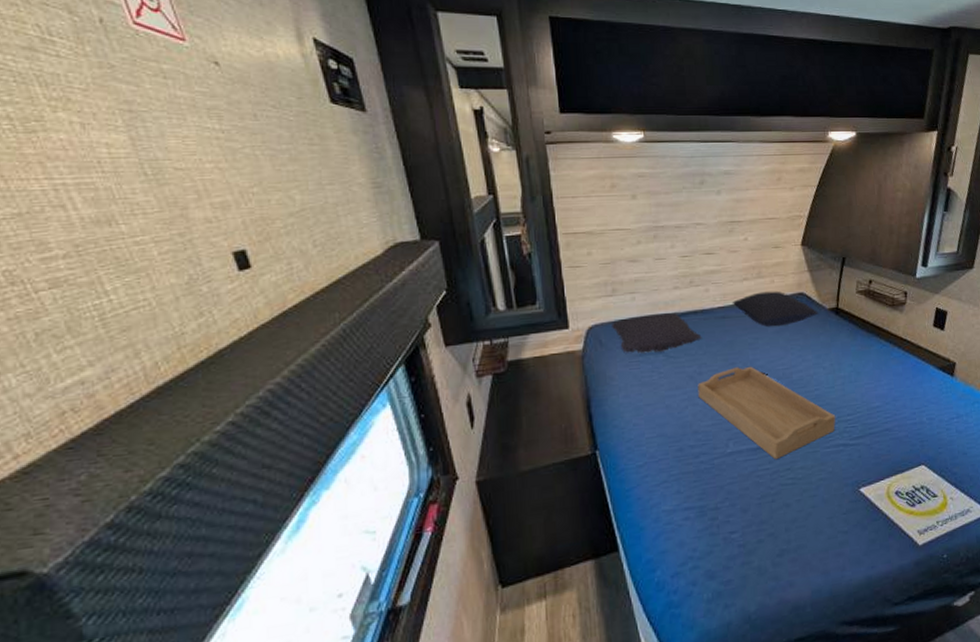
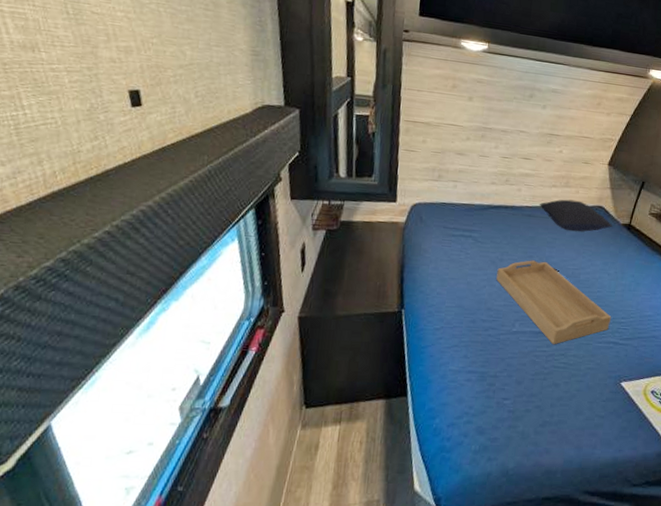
pillow: present [612,312,702,354] -> none [433,201,508,236]

